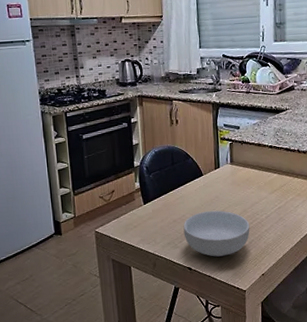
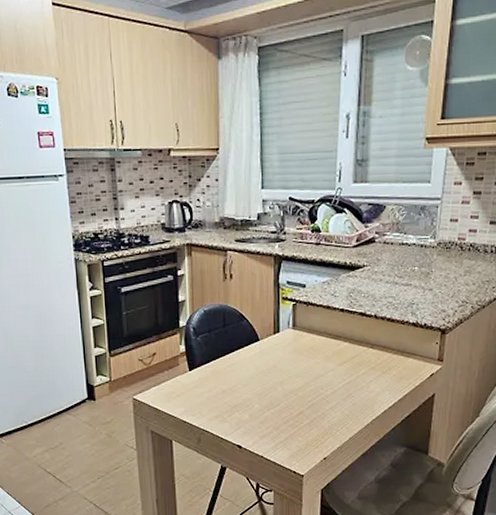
cereal bowl: present [183,210,250,257] -> none [234,381,312,435]

